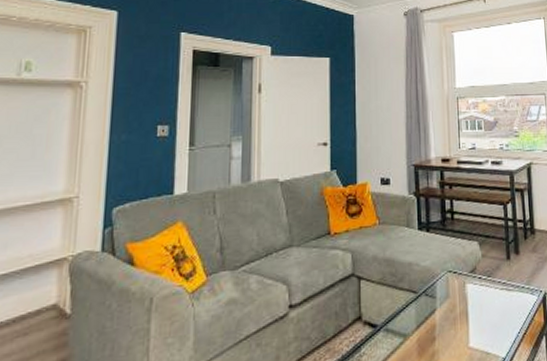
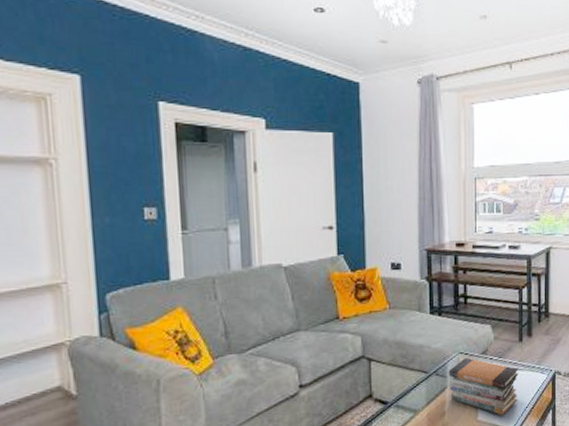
book stack: none [438,276,509,341] -> present [448,357,519,415]

